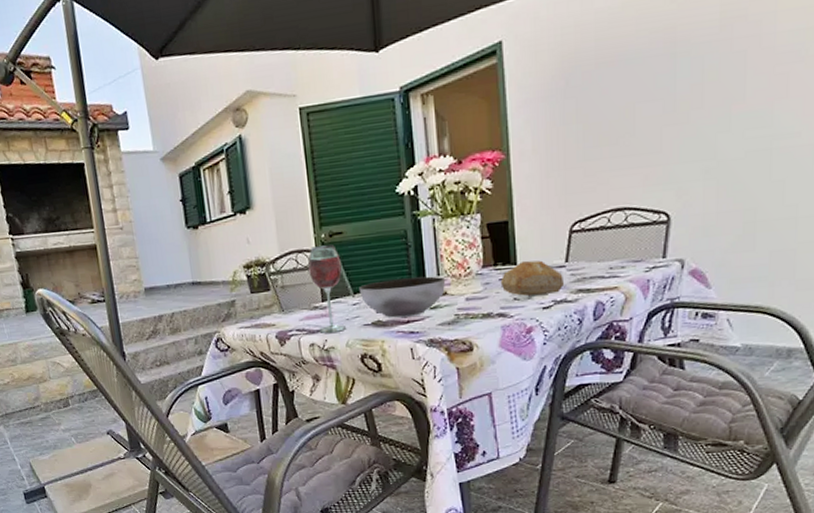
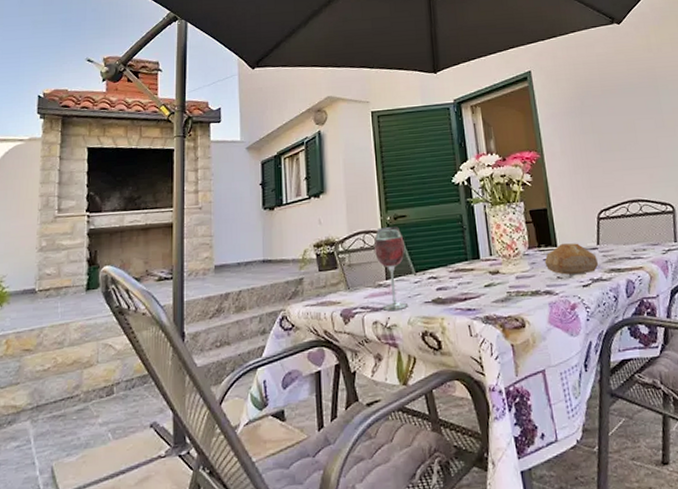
soup bowl: present [359,276,446,318] -> none [420,256,498,296]

